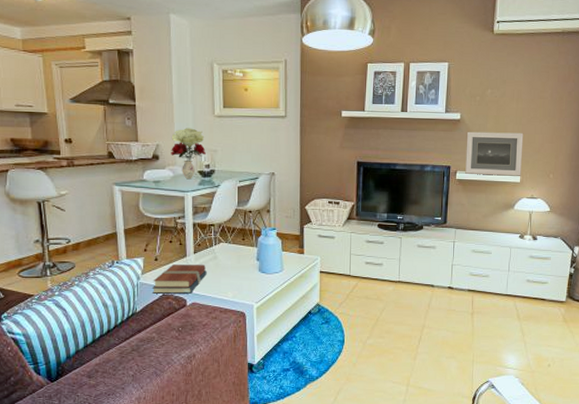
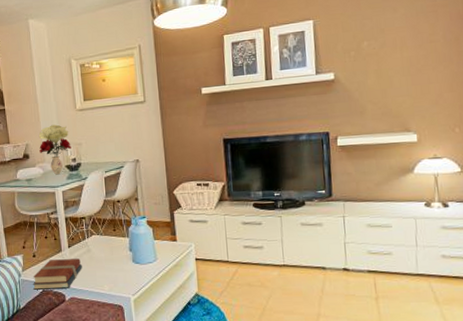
picture frame: present [465,131,524,176] -> none [344,85,418,139]

